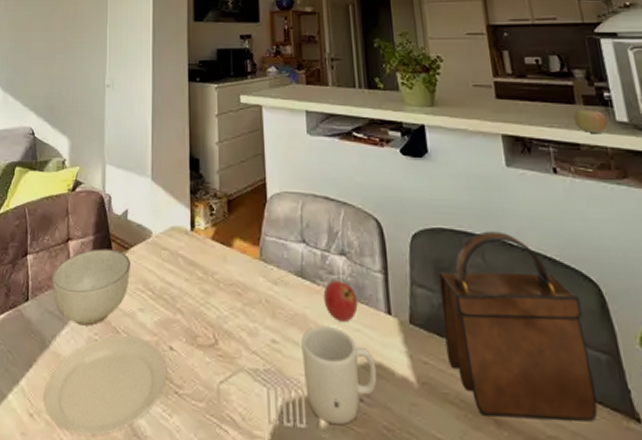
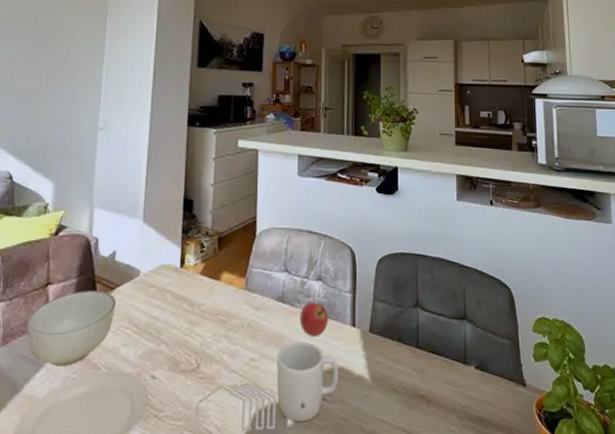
handbag: present [439,231,598,422] -> none [396,252,499,397]
fruit: present [573,106,607,134] -> none [509,151,532,174]

